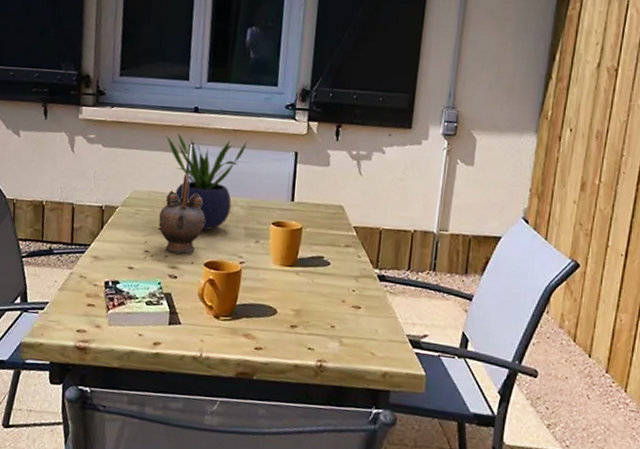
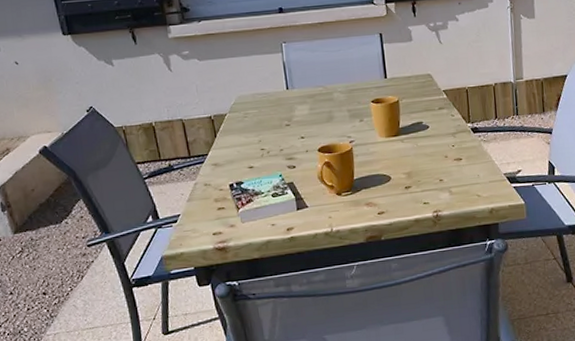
teapot: present [158,173,205,254] -> none [267,70,311,146]
potted plant: present [166,133,247,231] -> none [257,32,334,120]

